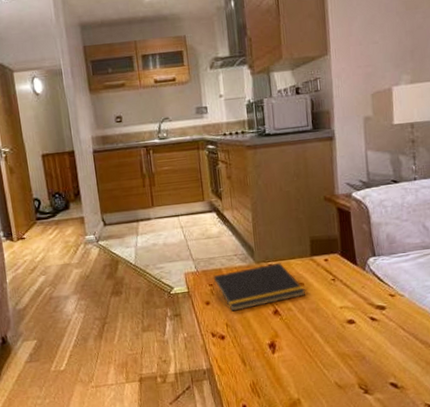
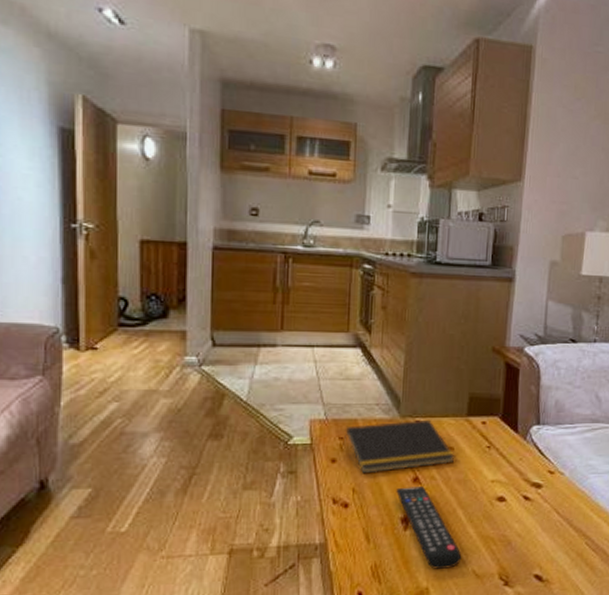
remote control: none [261,317,324,384] -> present [396,486,462,569]

